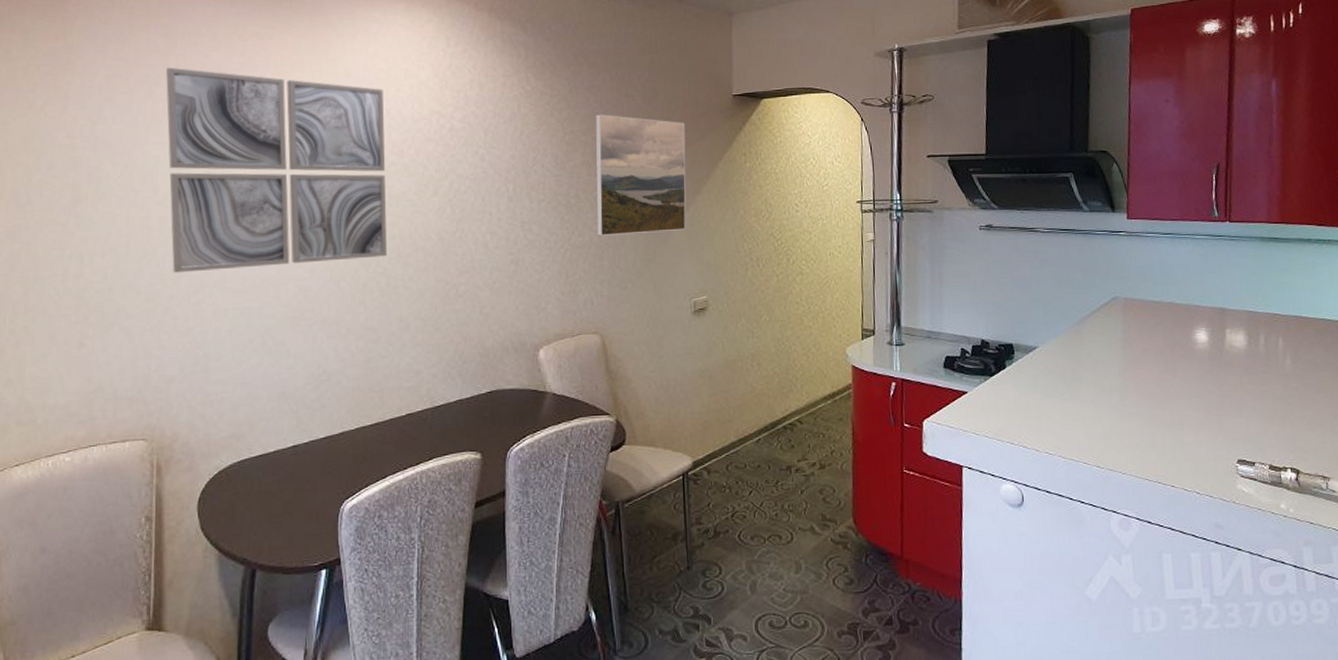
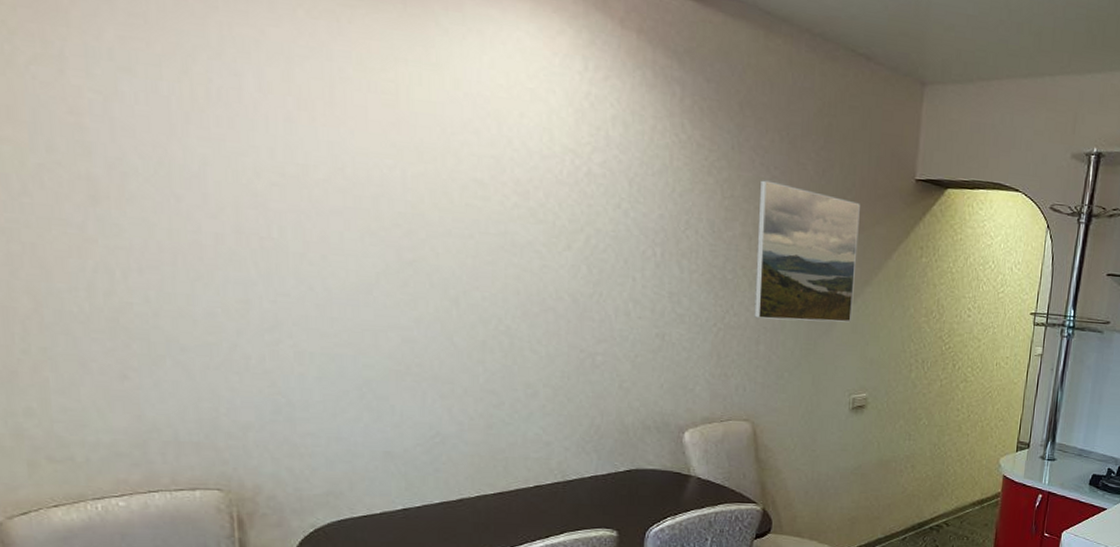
wall art: present [166,67,388,273] -> none [206,37,511,314]

